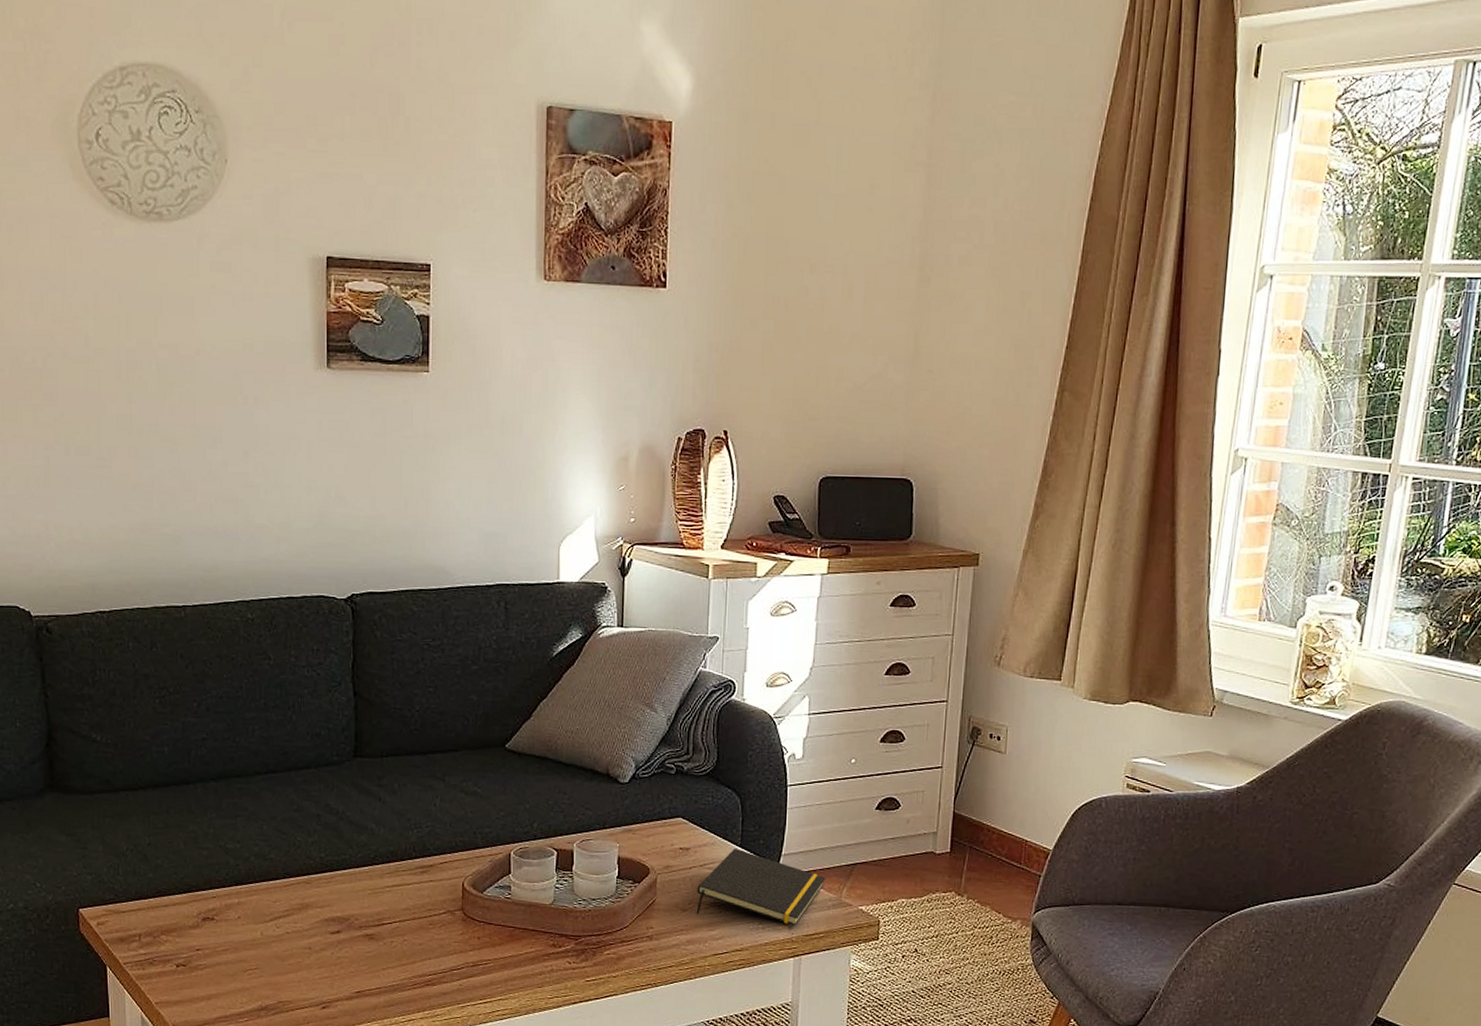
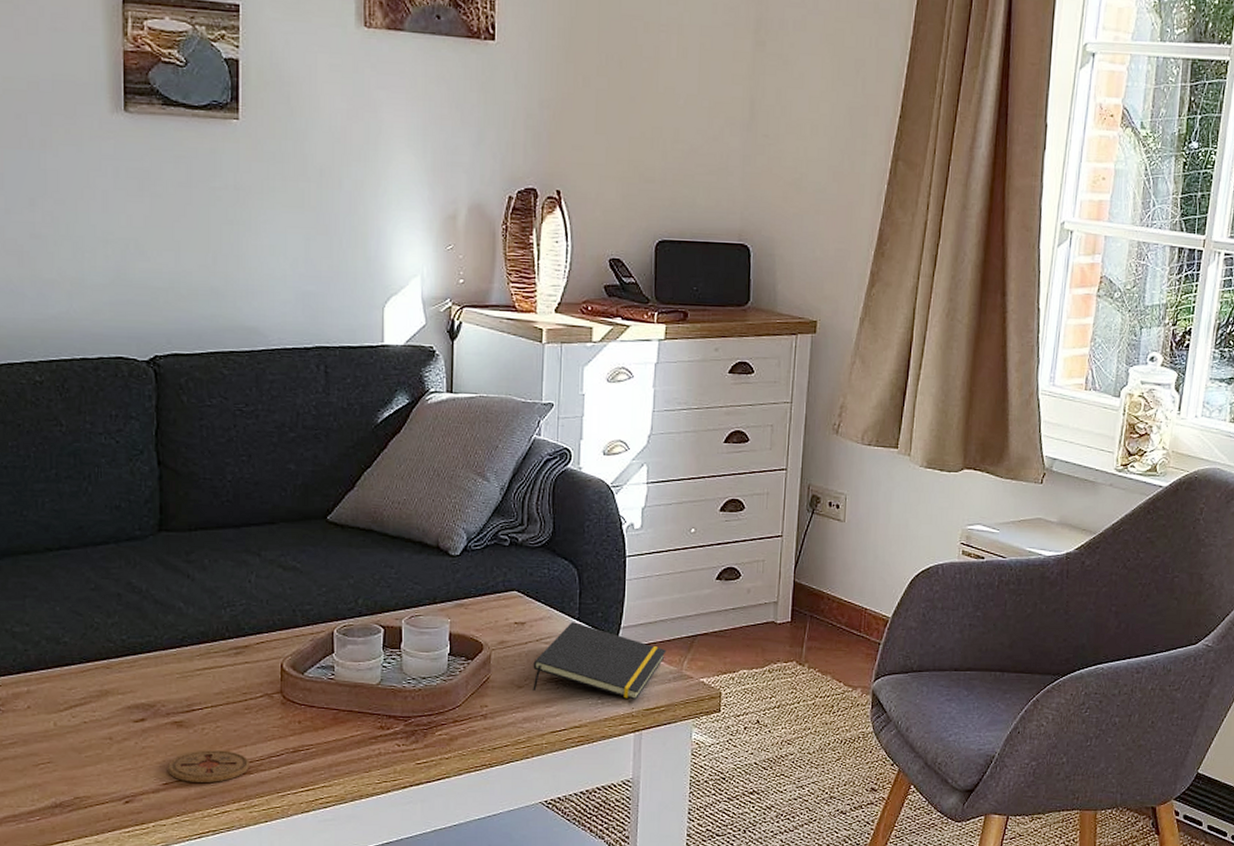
coaster: none [360,962,433,992] -> present [168,750,249,782]

